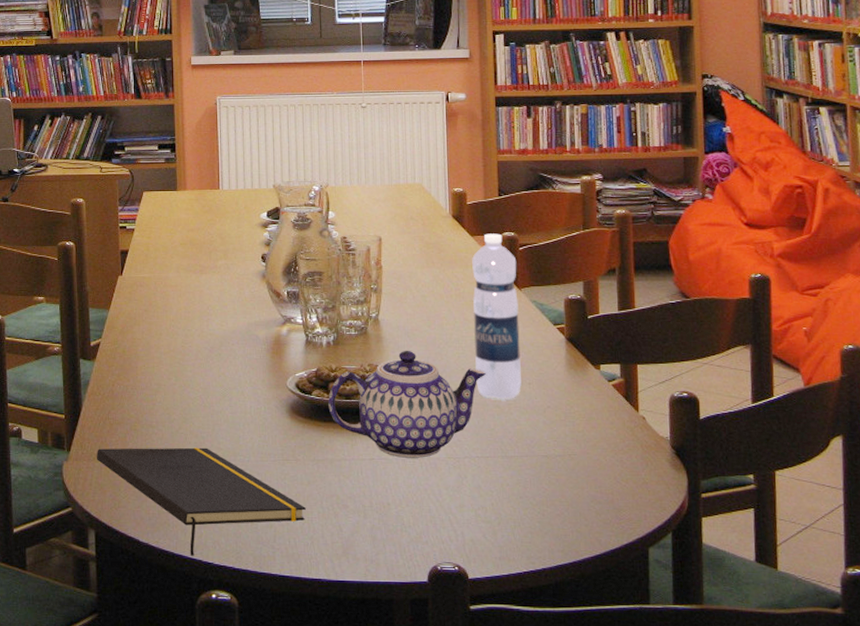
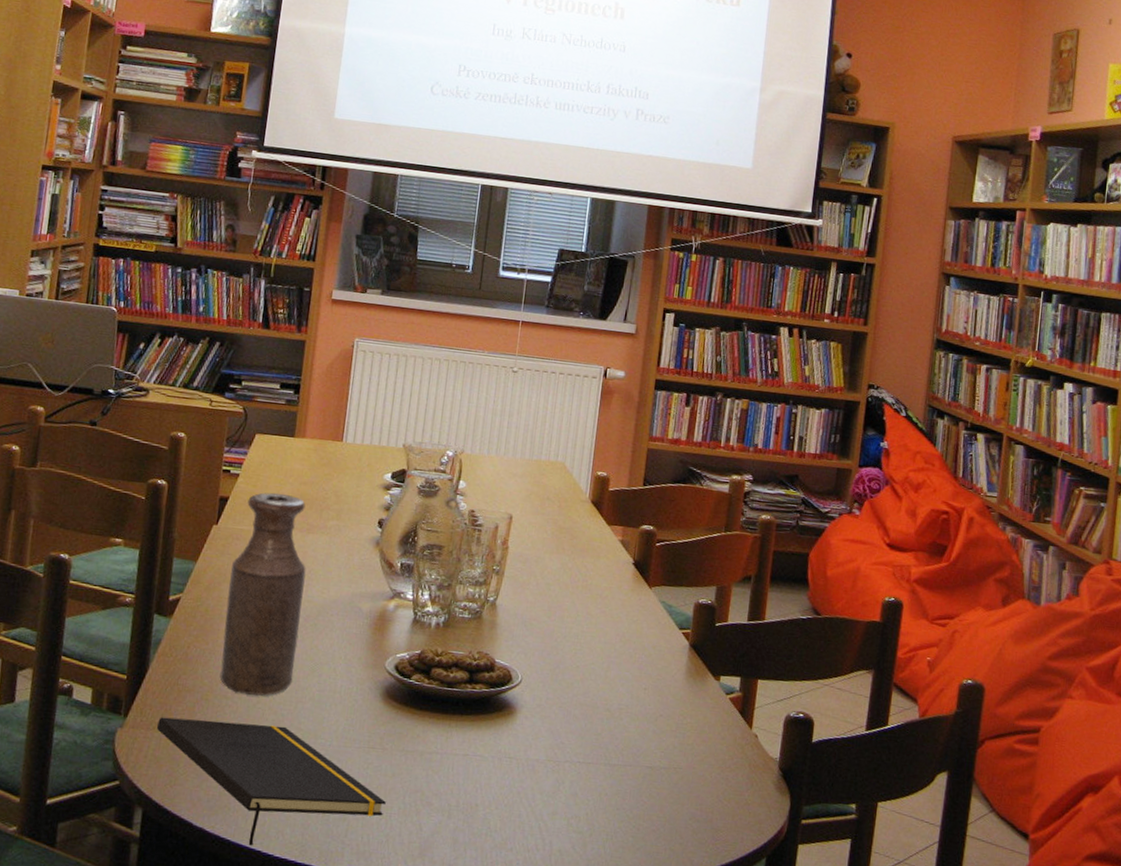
bottle: none [140,241,207,422] -> present [219,492,306,696]
teapot: present [328,350,487,458] -> none [427,640,602,758]
water bottle: present [472,233,521,399] -> none [589,524,652,704]

